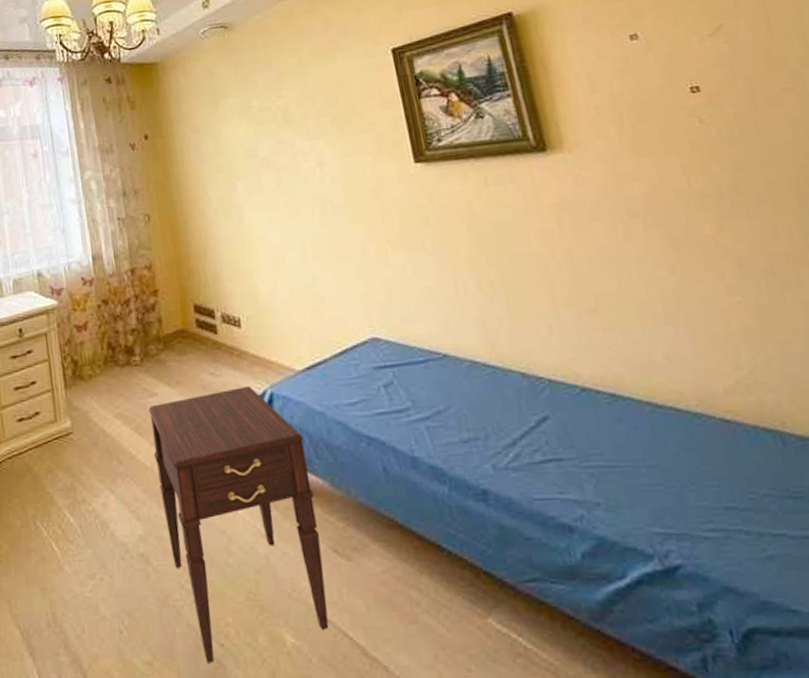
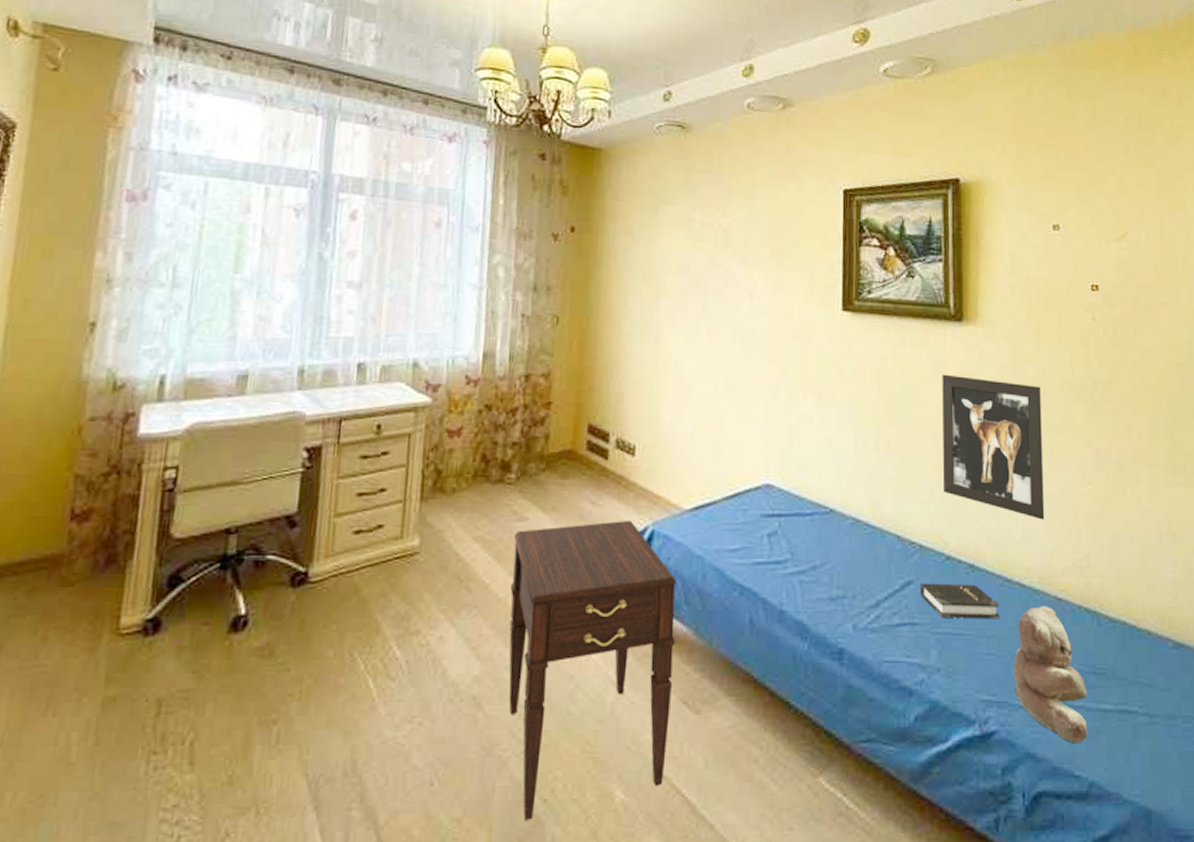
wall art: none [535,201,690,340] -> present [942,374,1045,520]
hardback book: none [557,414,658,451] -> present [920,583,999,620]
teddy bear: none [682,428,799,575] -> present [1013,605,1088,744]

